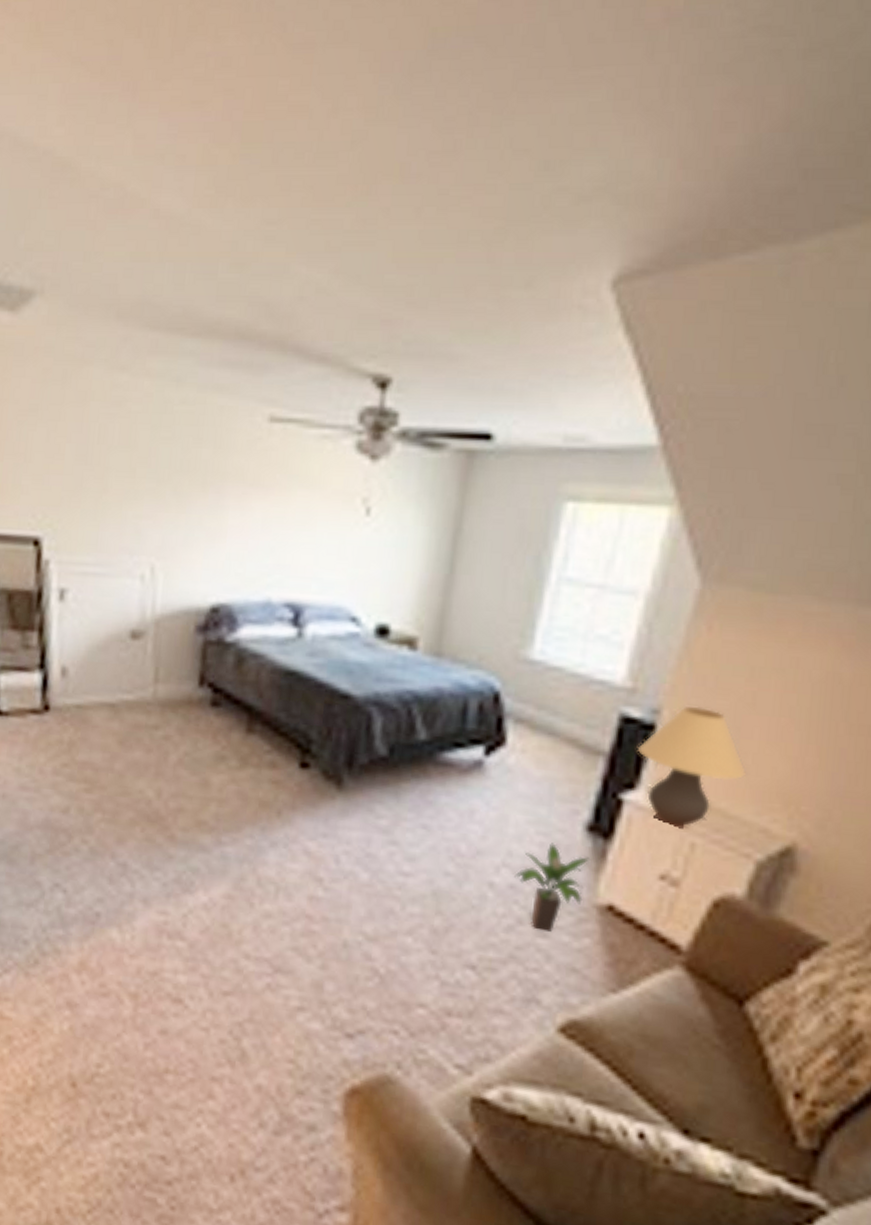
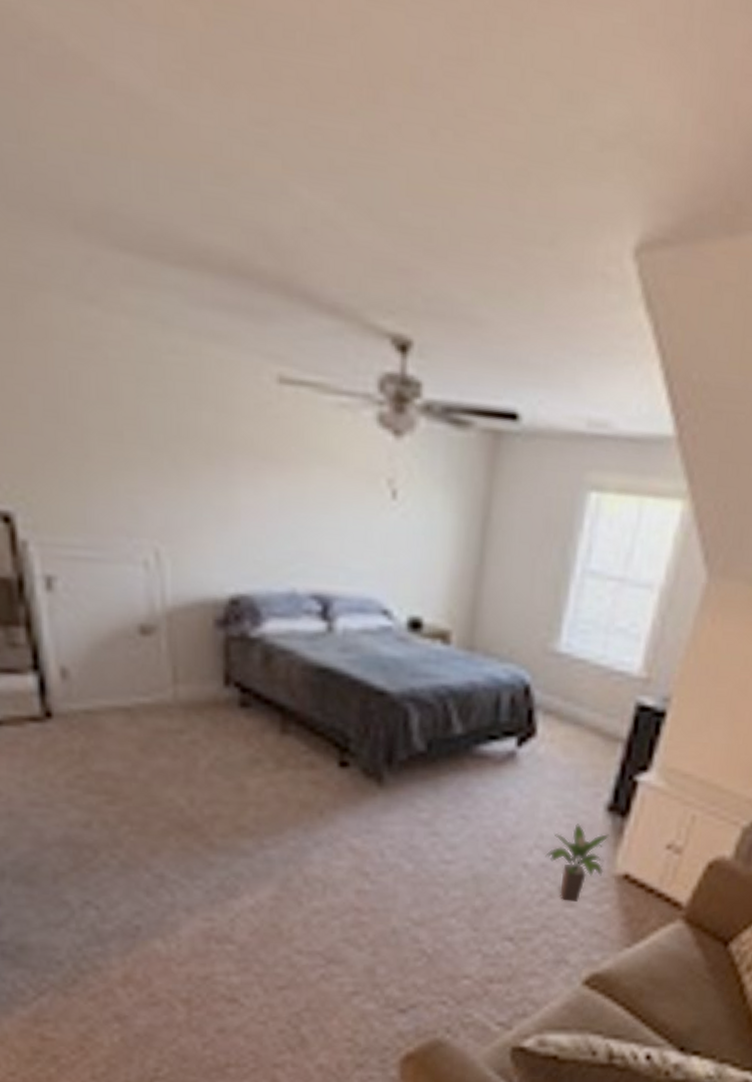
table lamp: present [637,706,746,827] -> none [650,694,738,801]

